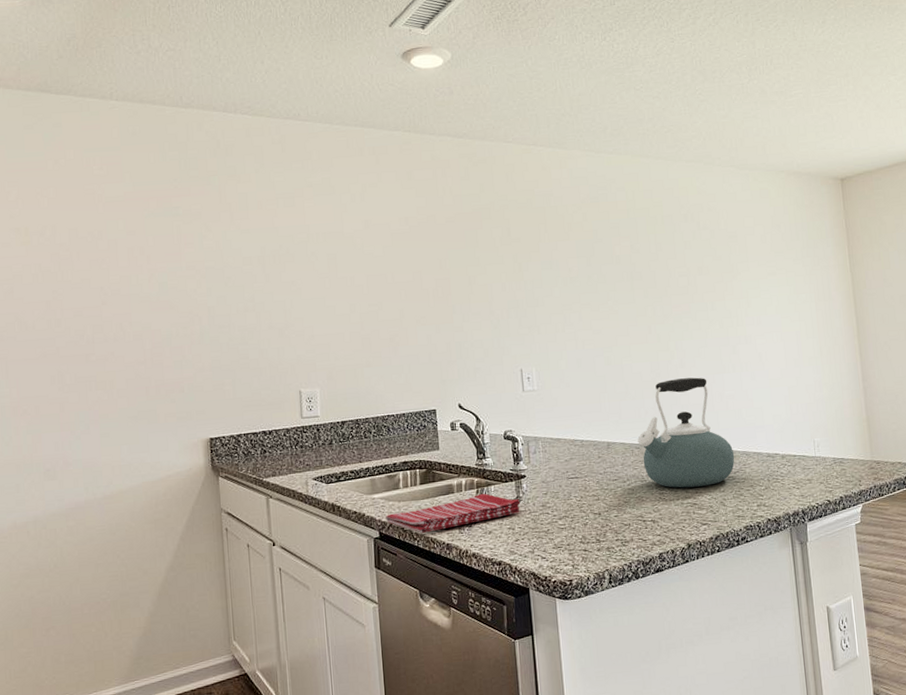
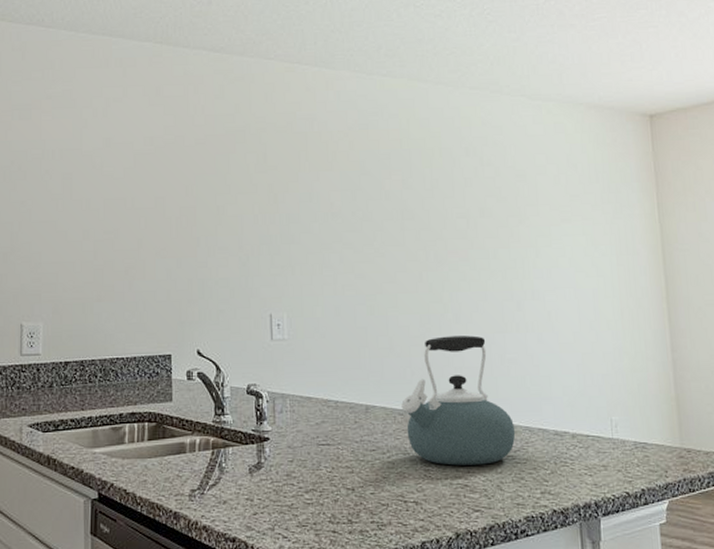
dish towel: present [386,493,521,533] -> none [107,455,262,497]

